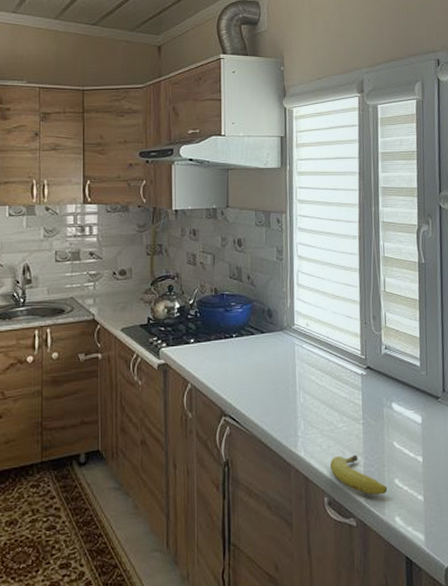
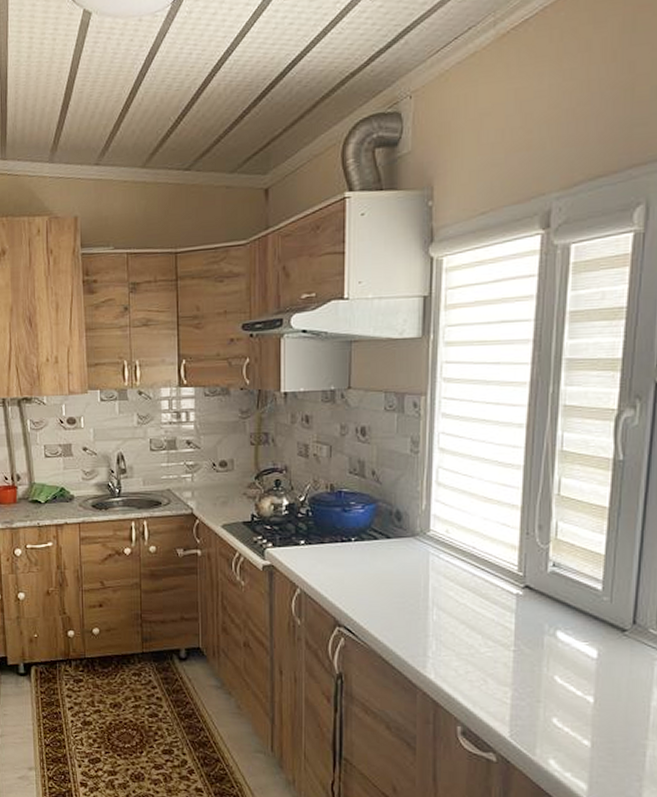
fruit: present [330,454,387,495] -> none [467,683,540,733]

